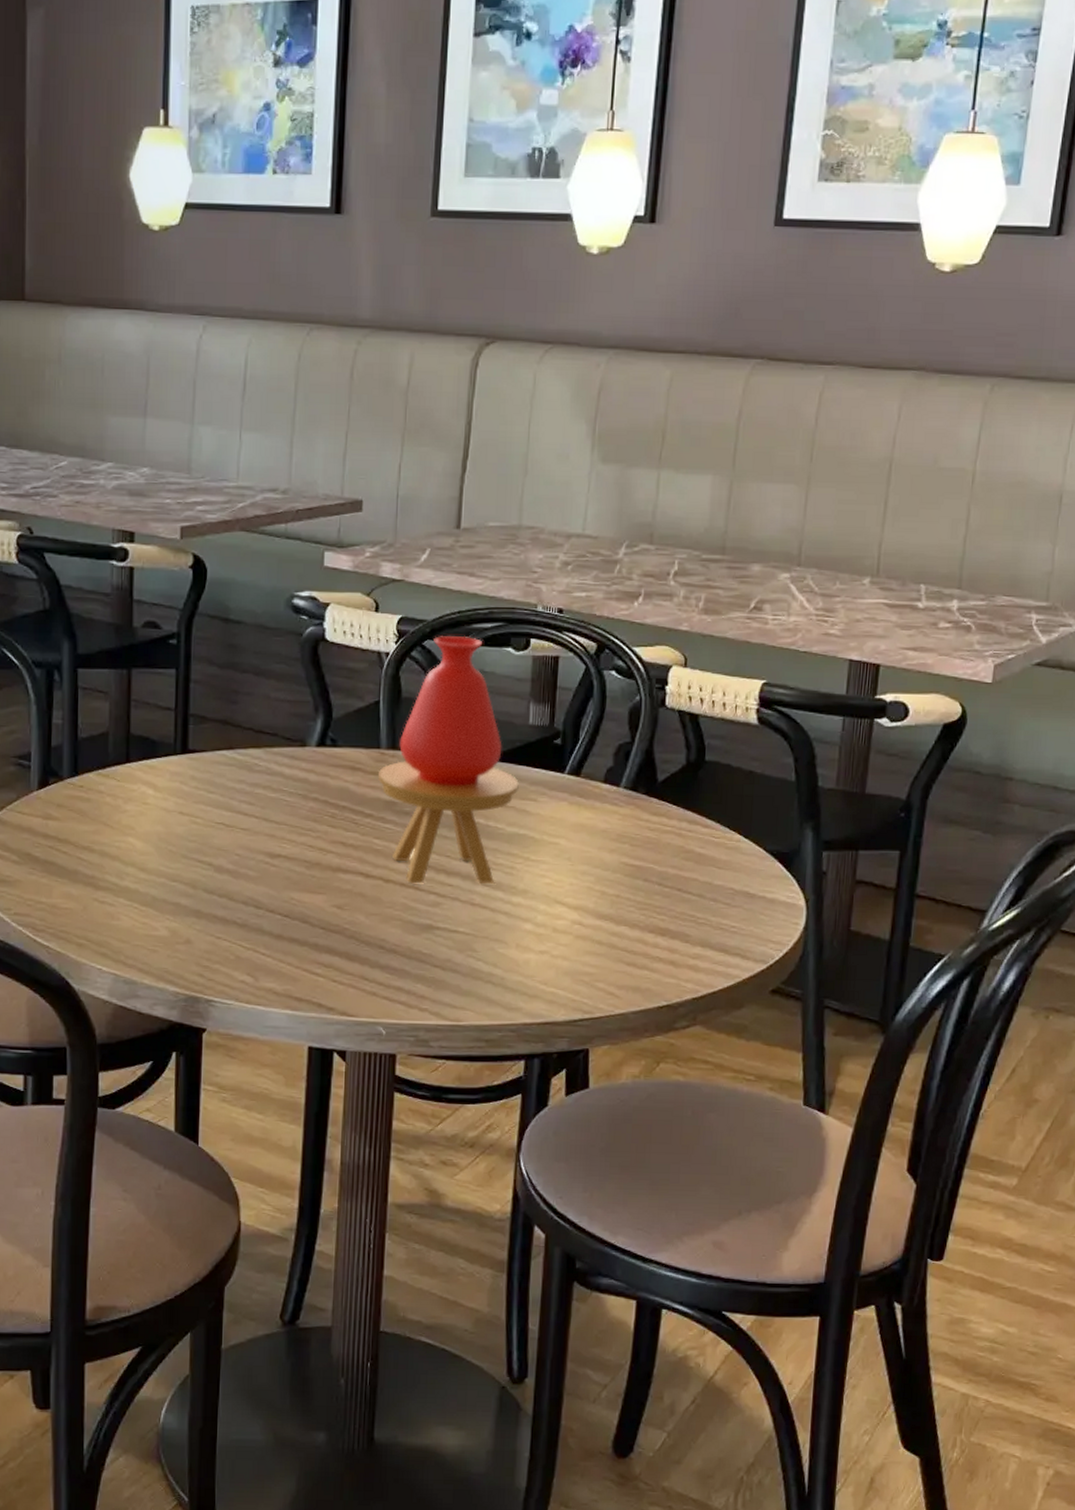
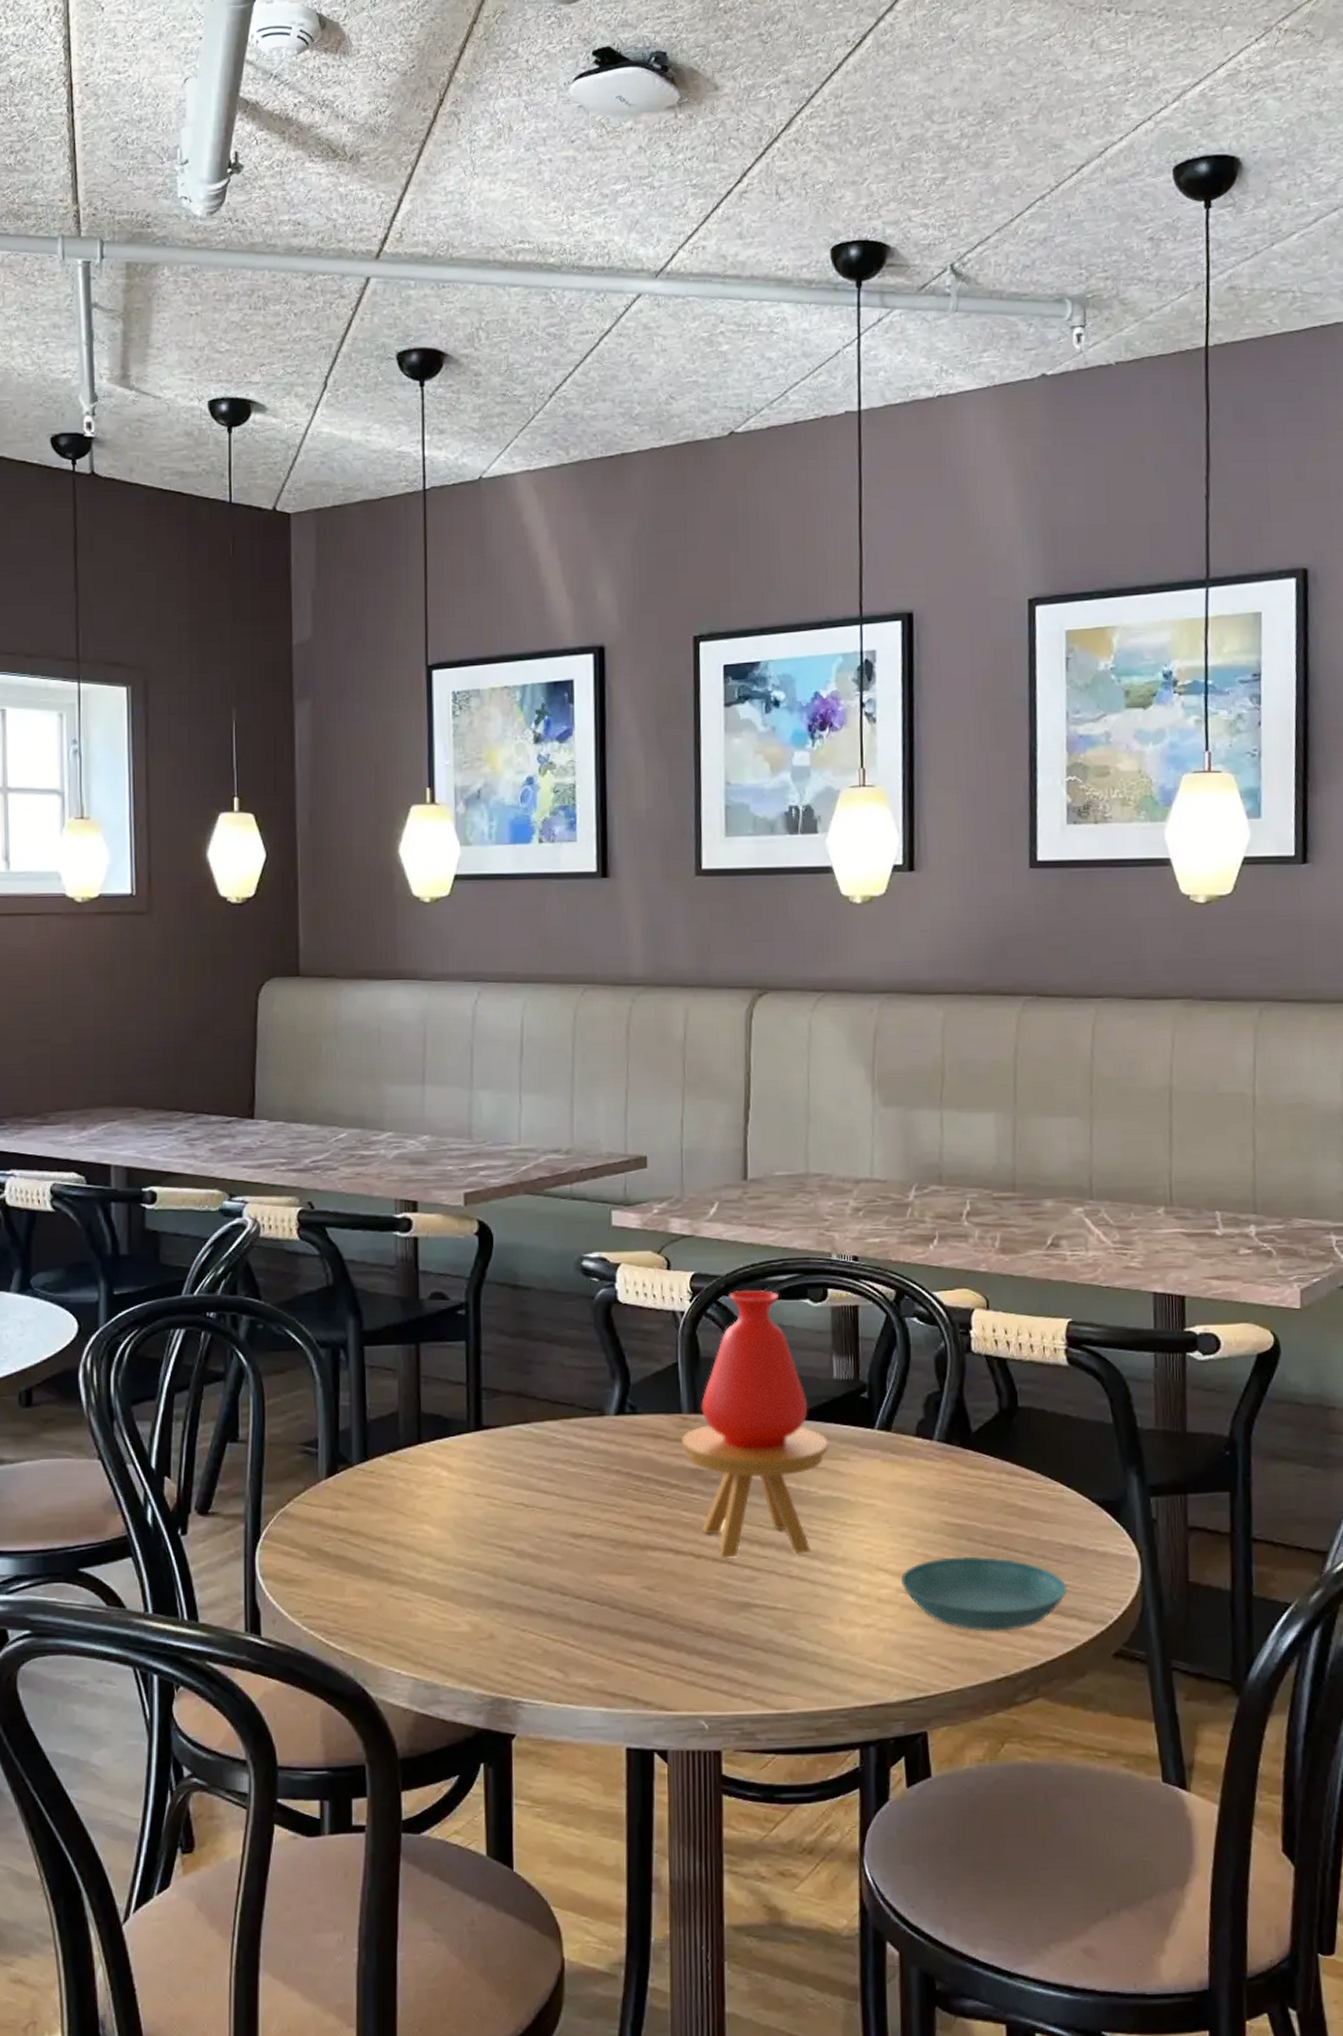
saucer: none [577,895,734,964] -> present [901,1556,1067,1632]

